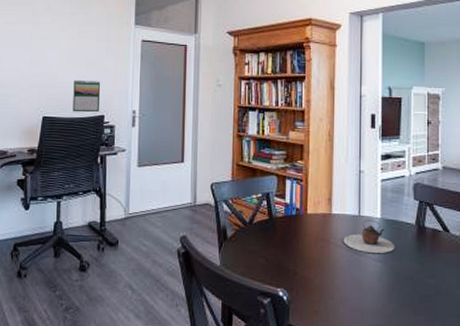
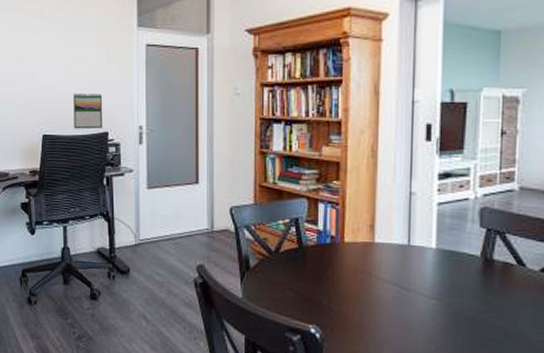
teapot: present [343,220,395,254] -> none [388,250,454,290]

